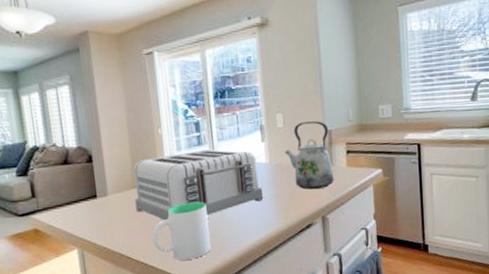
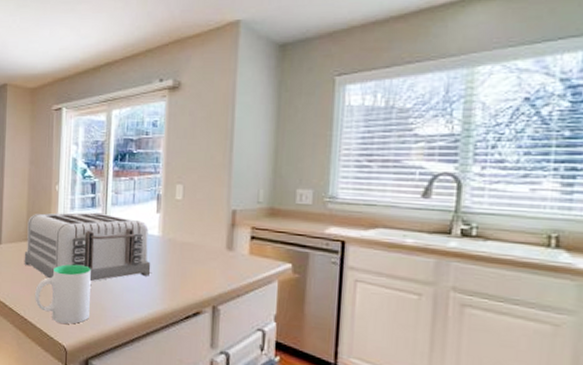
kettle: present [285,121,334,190] -> none [180,197,233,274]

